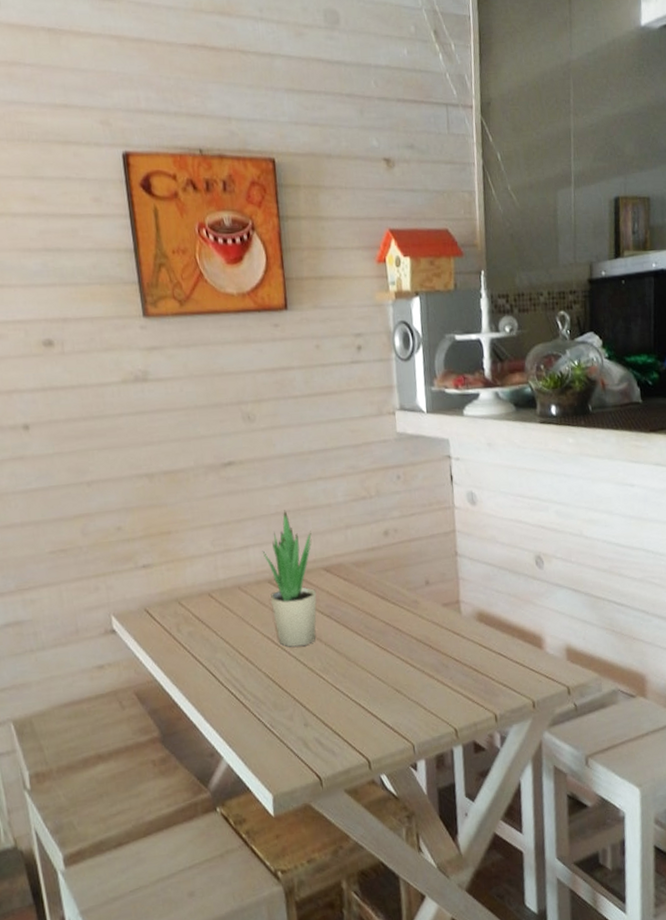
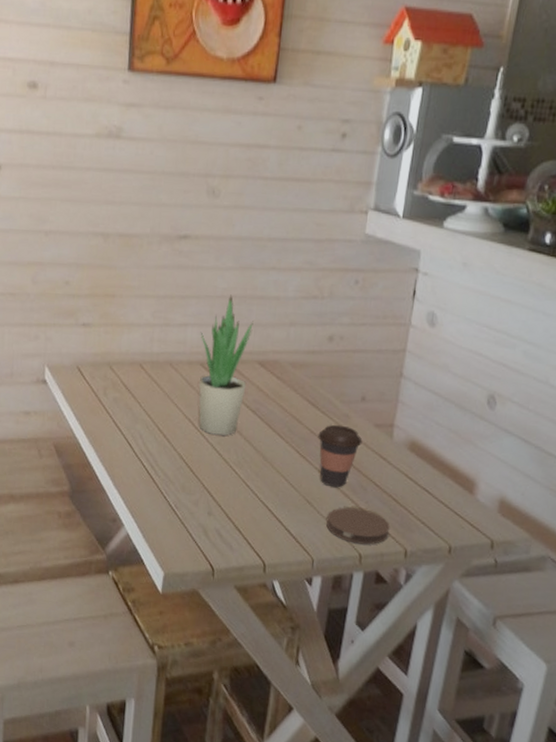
coffee cup: none [393,611,435,672] -> present [318,424,363,488]
coaster: none [418,685,478,720] -> present [326,507,390,545]

